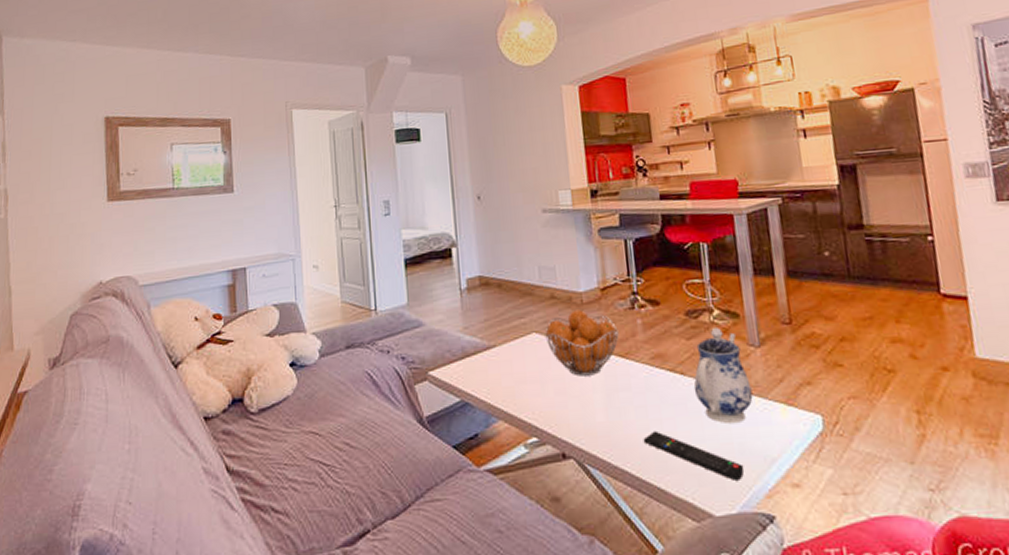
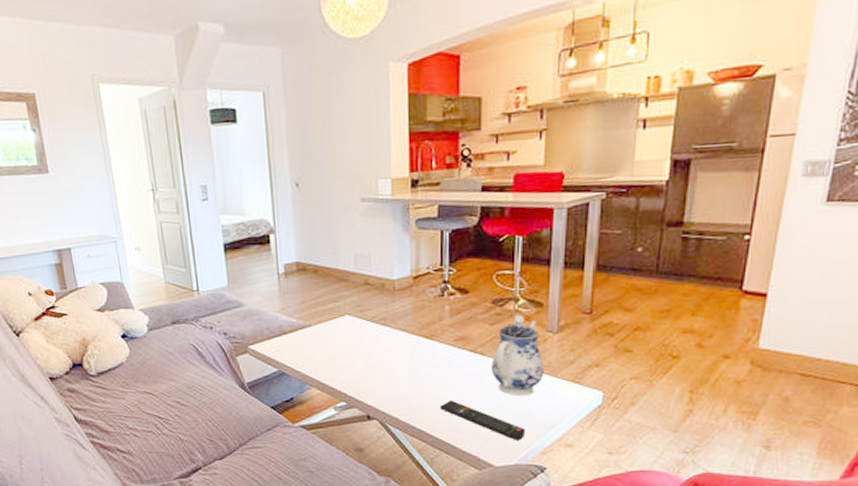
fruit basket: present [545,309,619,376] -> none [357,295,427,354]

